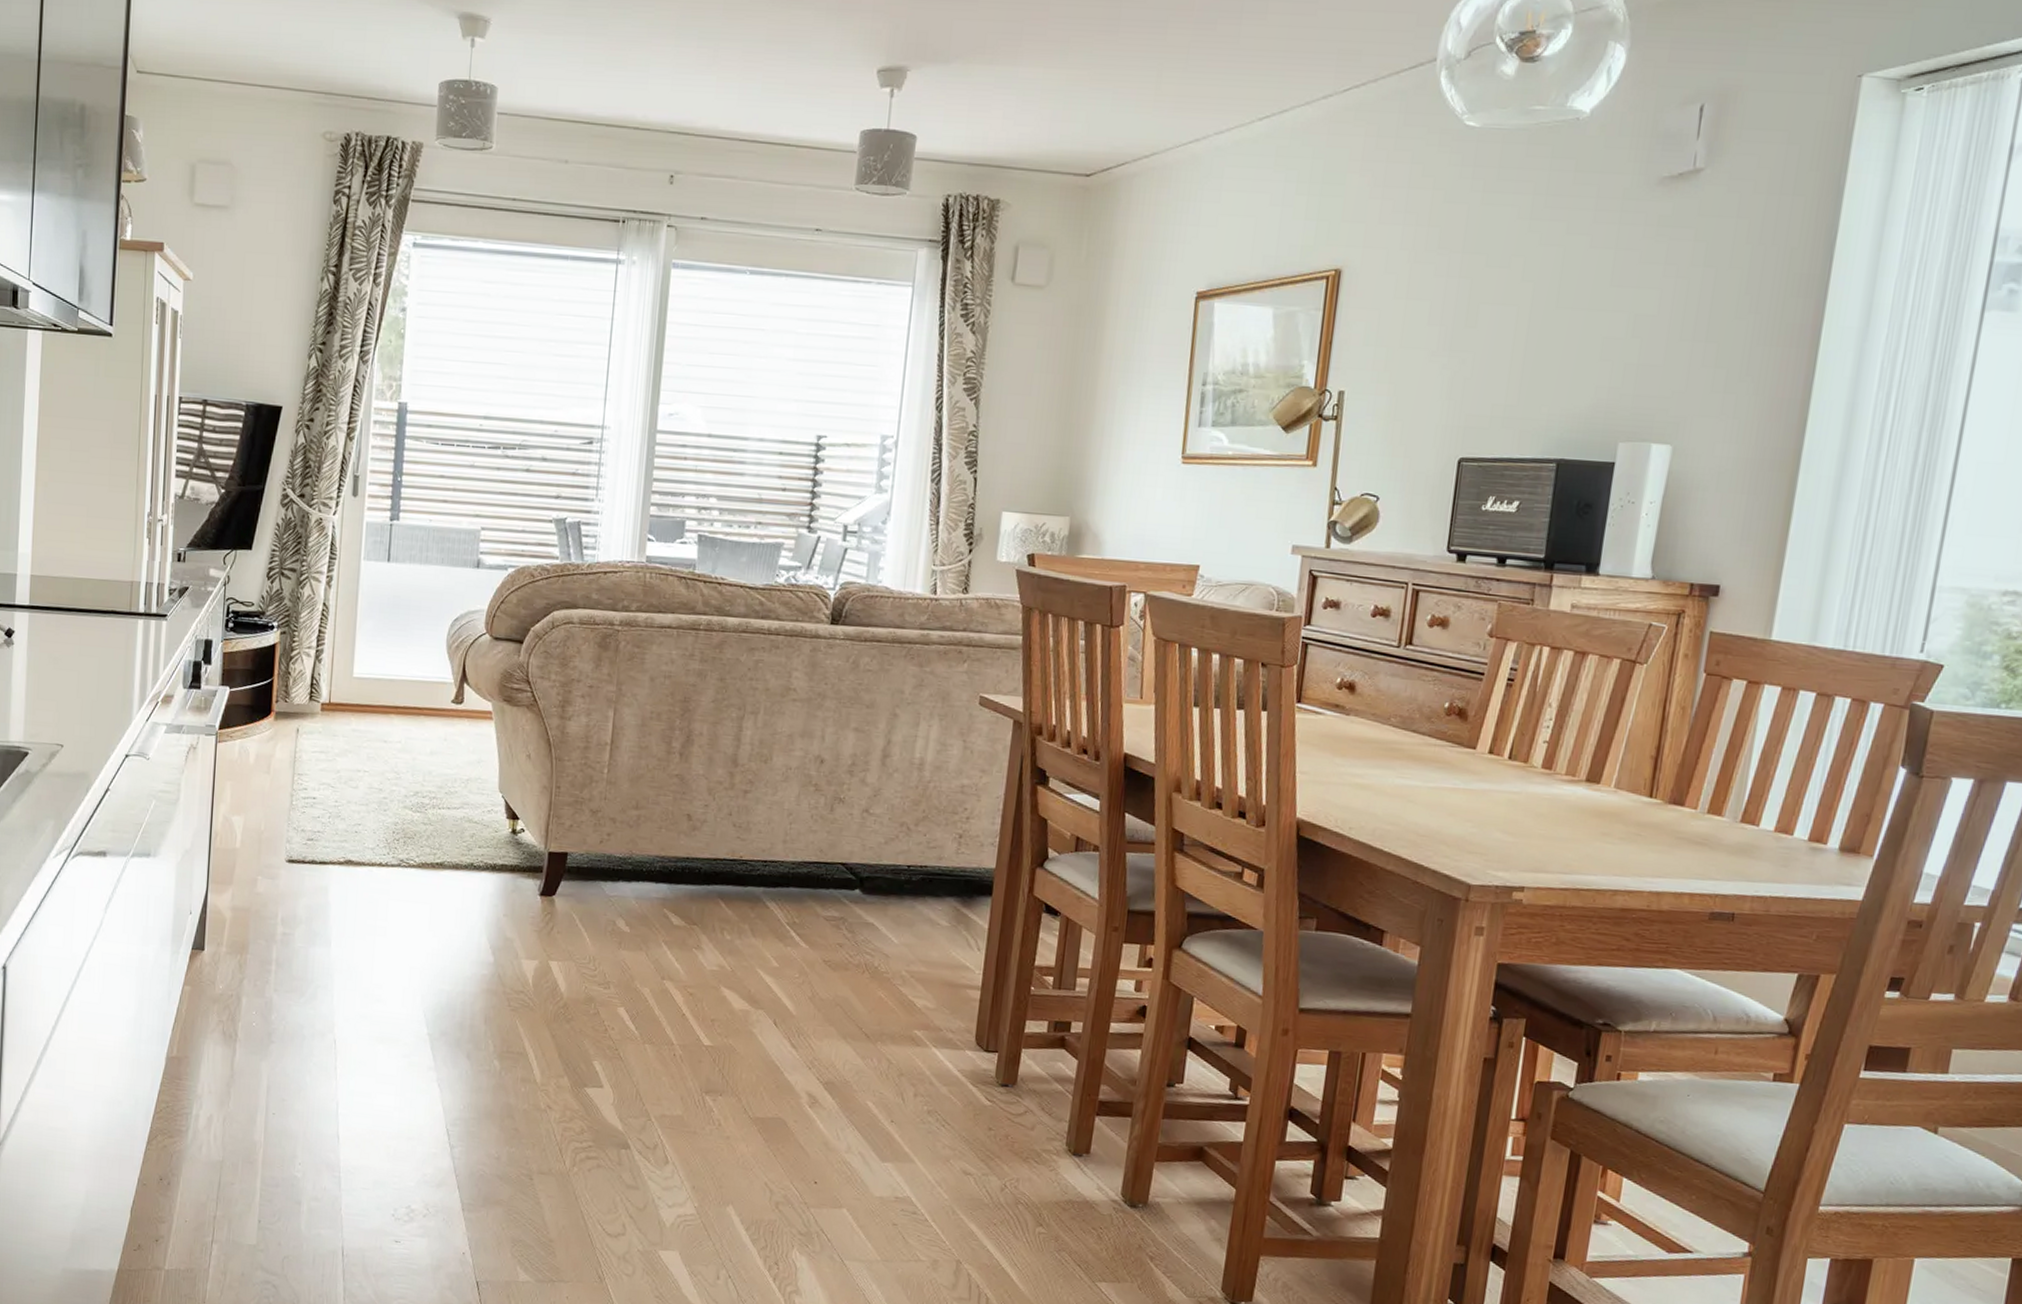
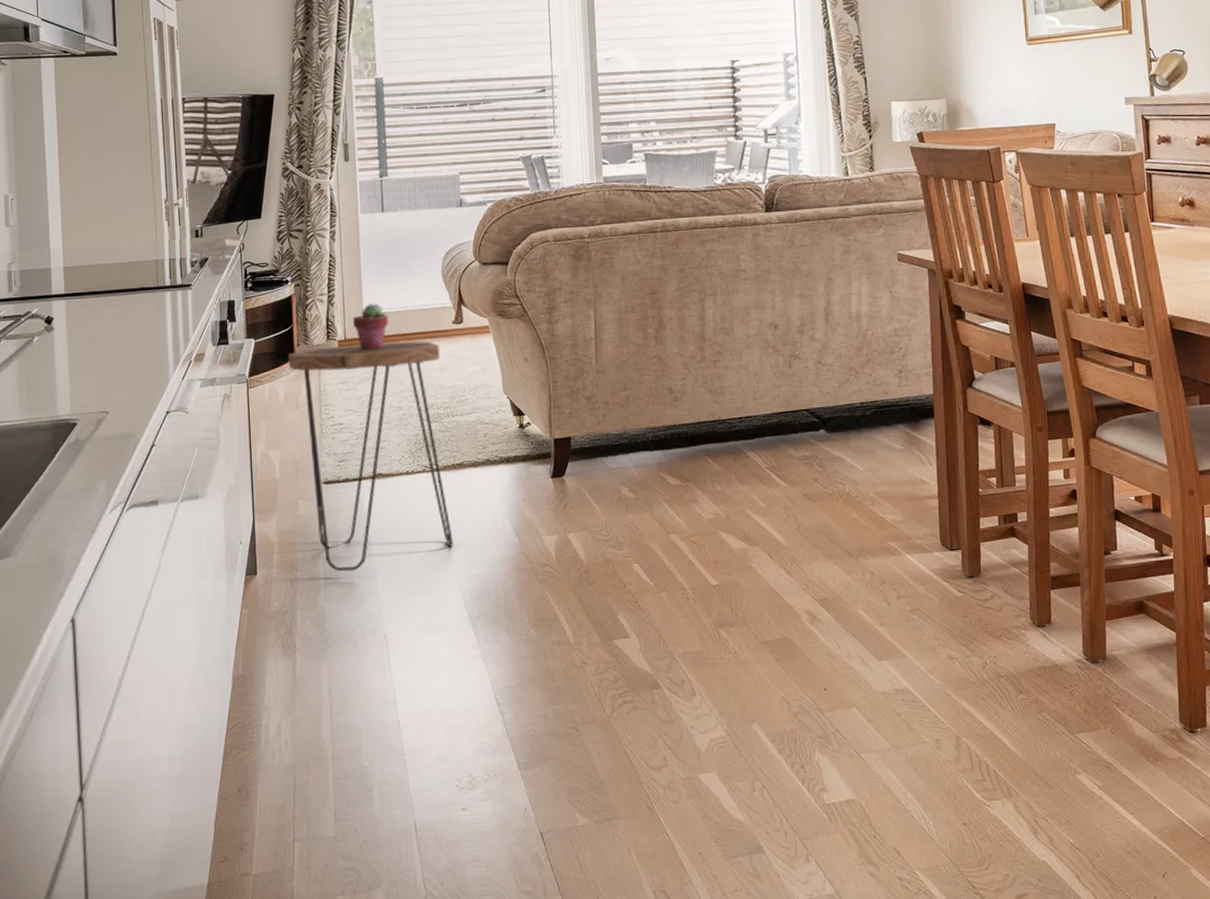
side table: none [263,708,434,964] -> present [288,340,454,572]
potted succulent: none [340,665,381,720] -> present [353,303,389,350]

